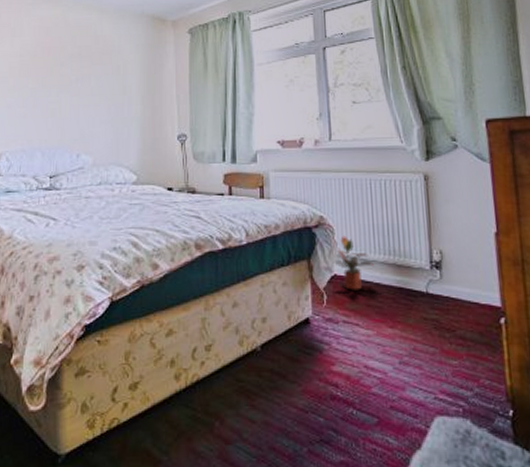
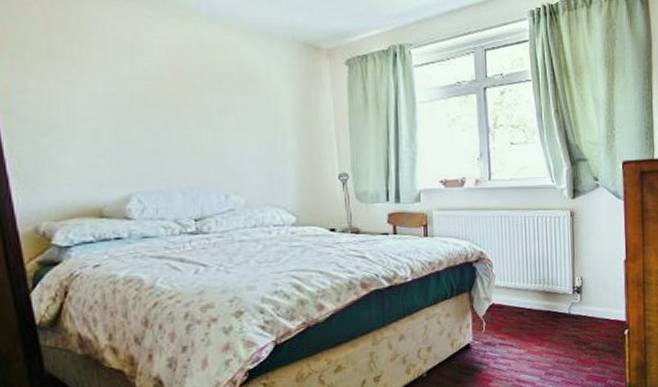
potted plant: present [332,236,374,290] -> none [491,268,526,317]

